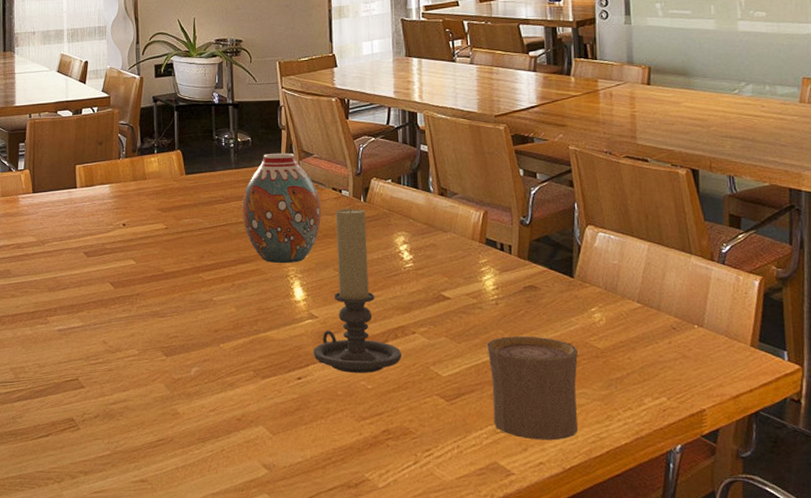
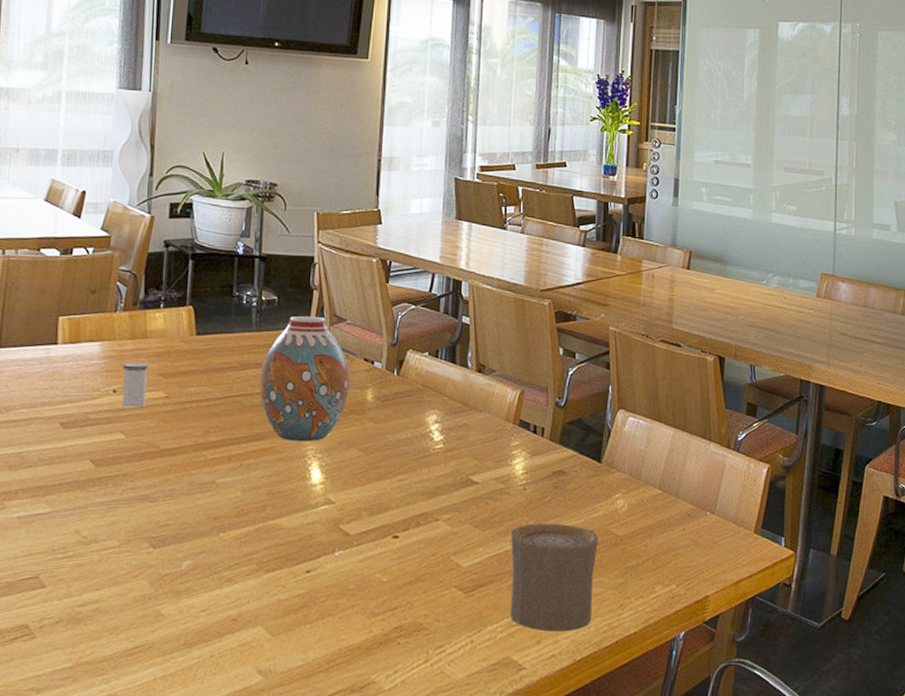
salt shaker: none [129,200,150,238] -> present [122,362,148,408]
candle holder: present [313,207,401,373] -> none [326,381,422,565]

